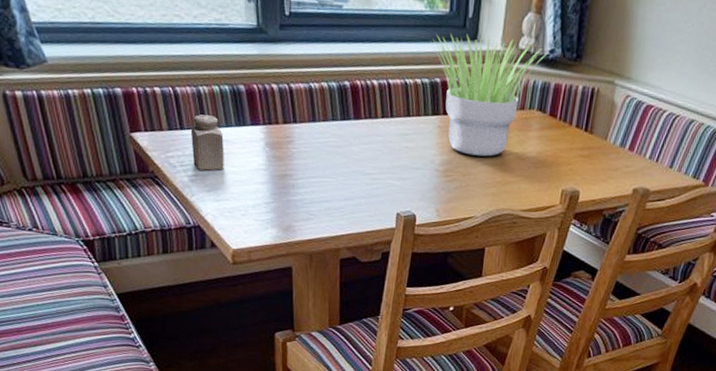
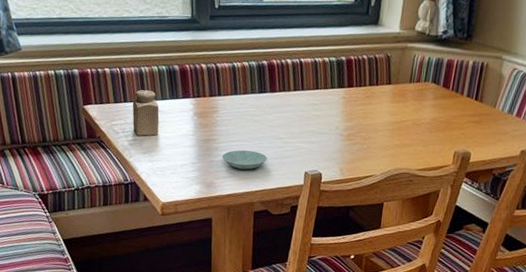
saucer: none [300,187,354,211] -> present [222,150,268,170]
potted plant: present [431,33,548,157] -> none [338,19,442,123]

